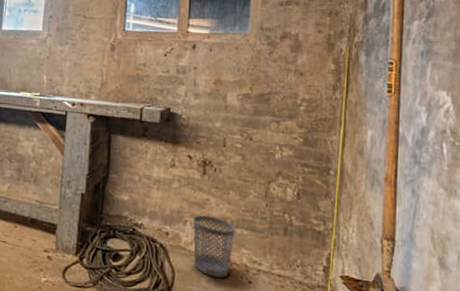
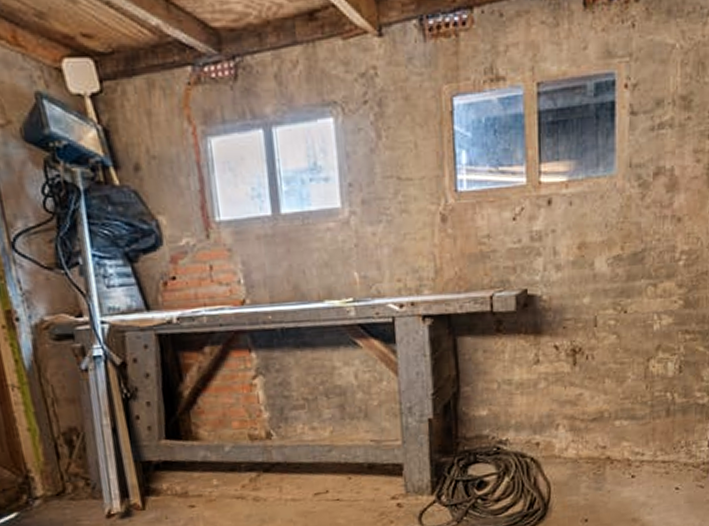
wastebasket: present [193,215,235,278] -> none [567,412,614,481]

